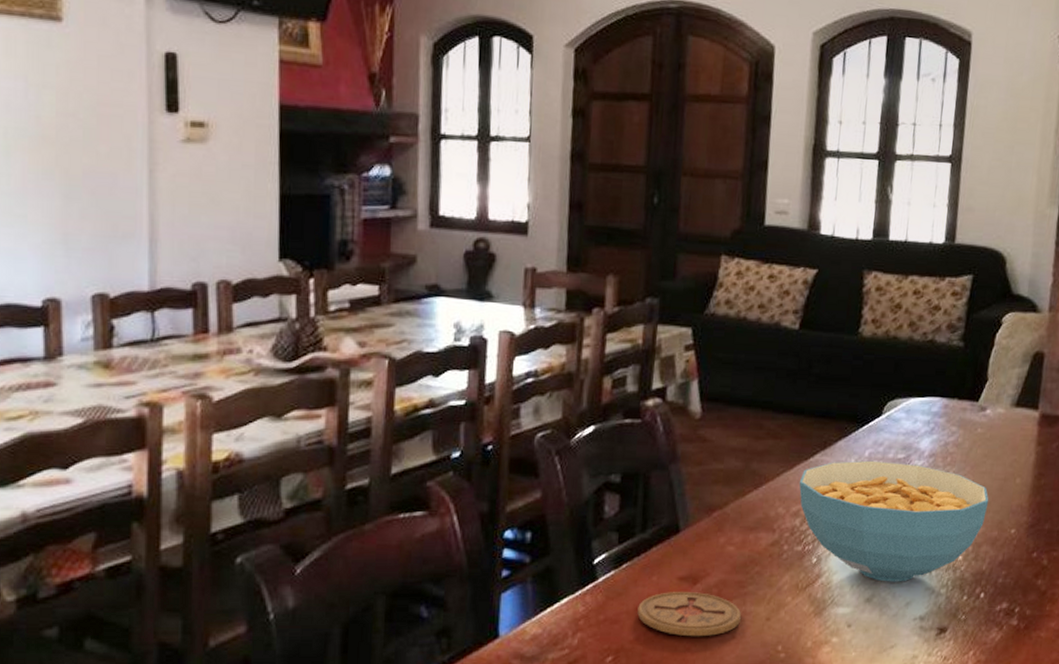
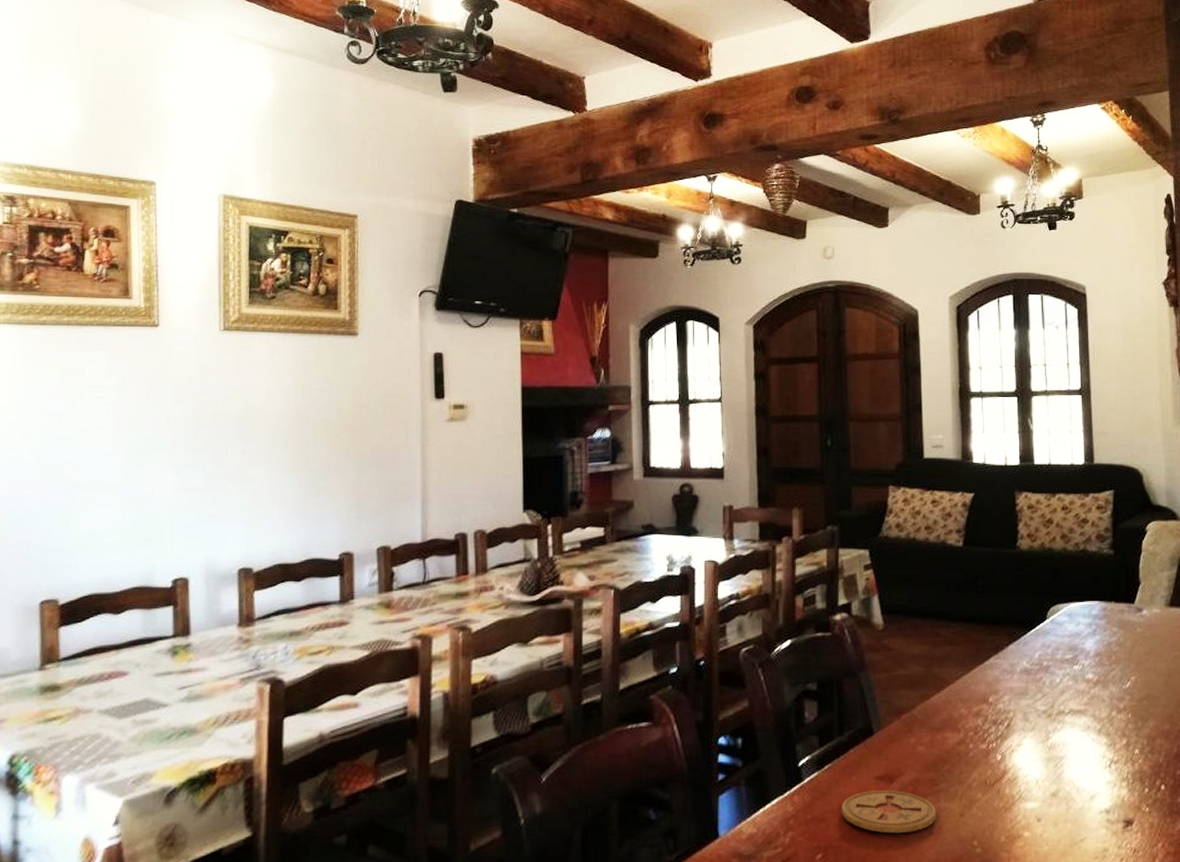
cereal bowl: present [799,460,989,582] -> none [977,662,1157,777]

